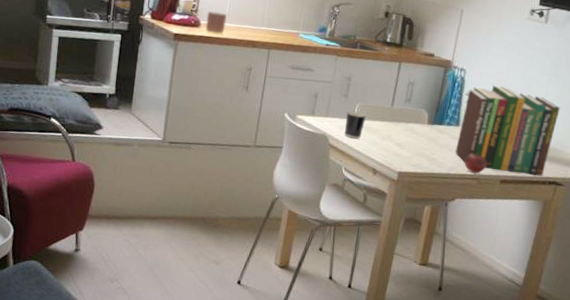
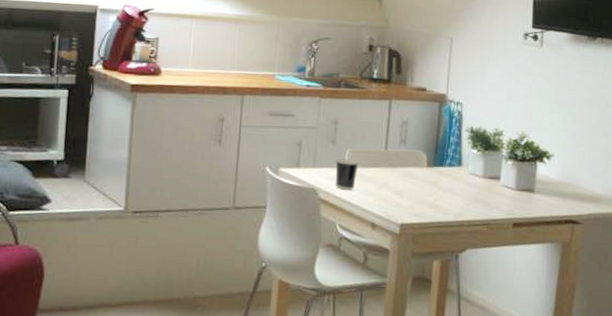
mug: present [205,11,227,35] -> none [167,56,192,83]
books: present [455,85,560,176] -> none [460,118,567,216]
fruit: present [464,153,487,173] -> none [471,195,496,218]

